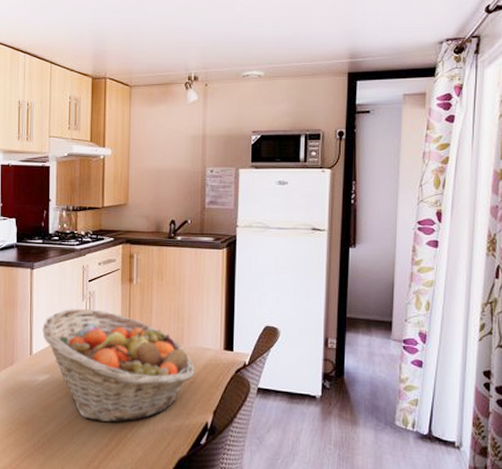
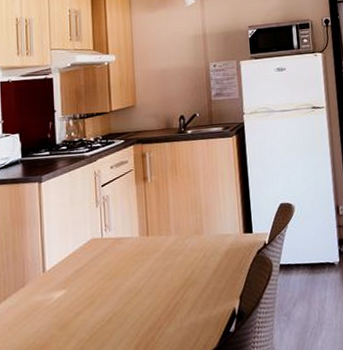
fruit basket: present [42,309,195,423] -> none [55,213,218,331]

